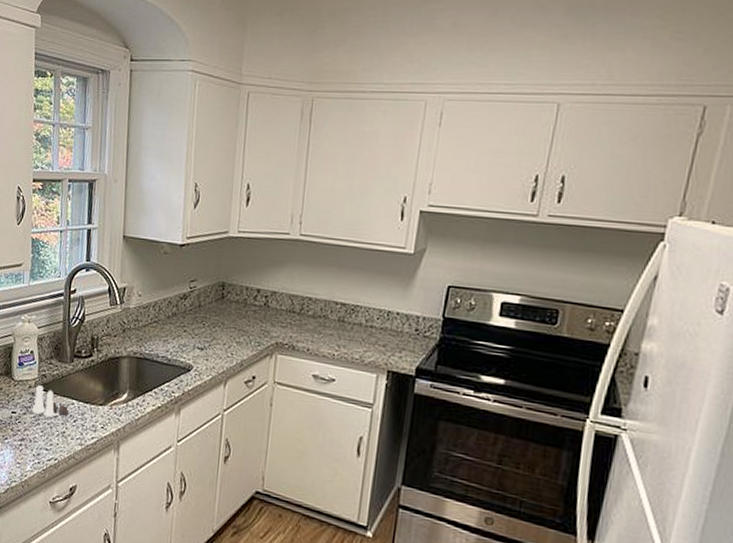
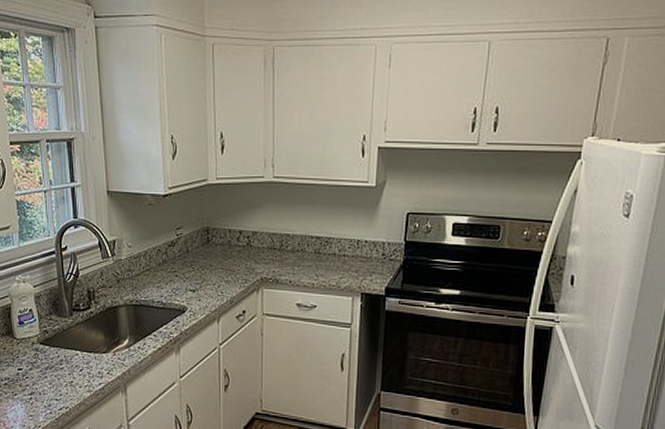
salt and pepper shaker set: present [32,385,69,417] -> none [37,341,75,369]

